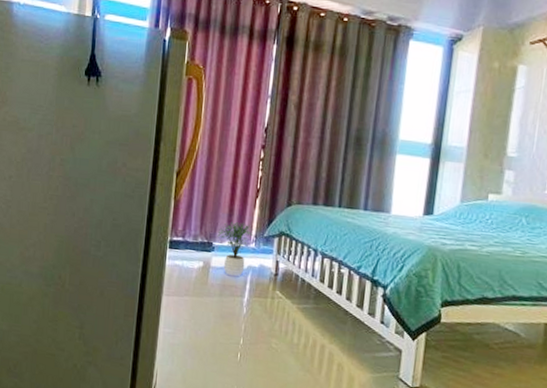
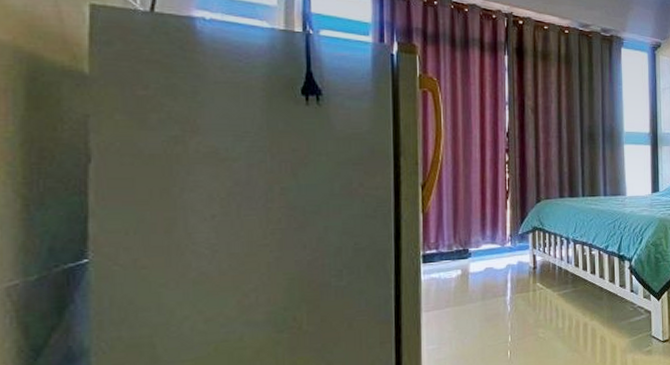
potted plant: present [217,222,254,278] -> none [472,224,508,280]

